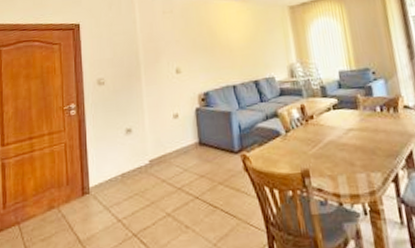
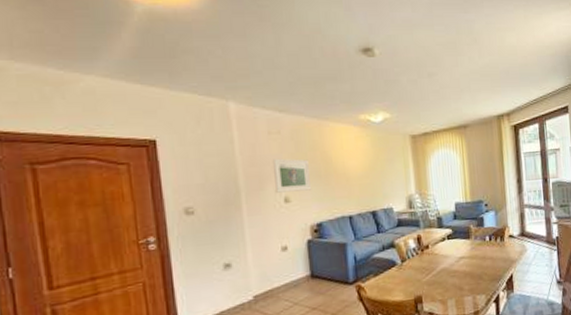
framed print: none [166,34,198,65] -> present [272,158,311,193]

